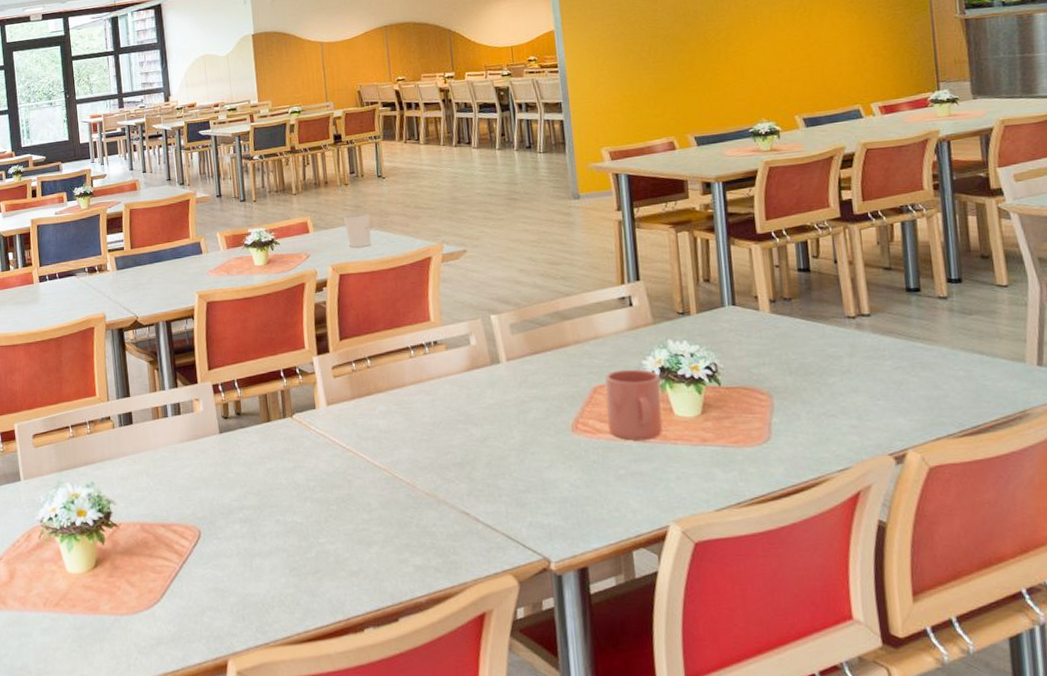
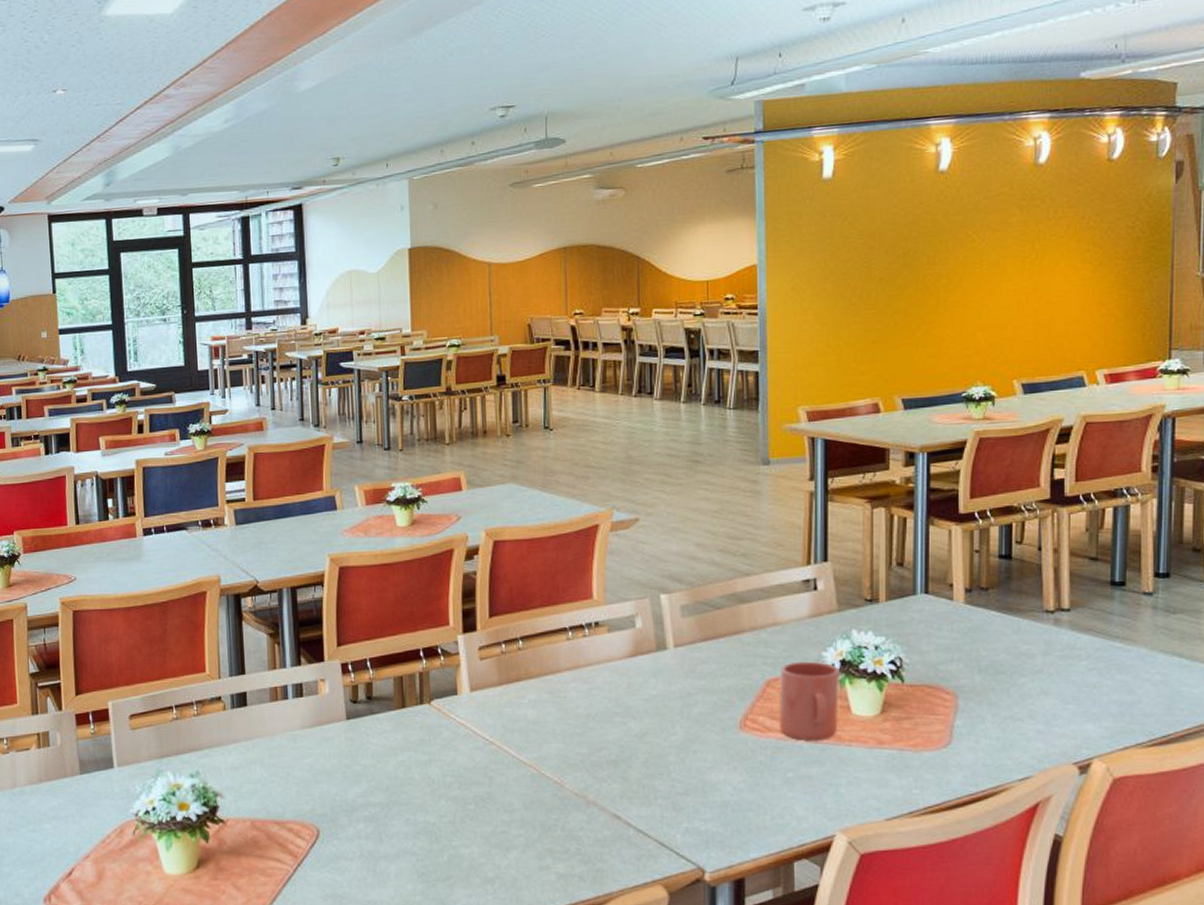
cup: present [343,212,376,249] -> none [502,469,539,512]

